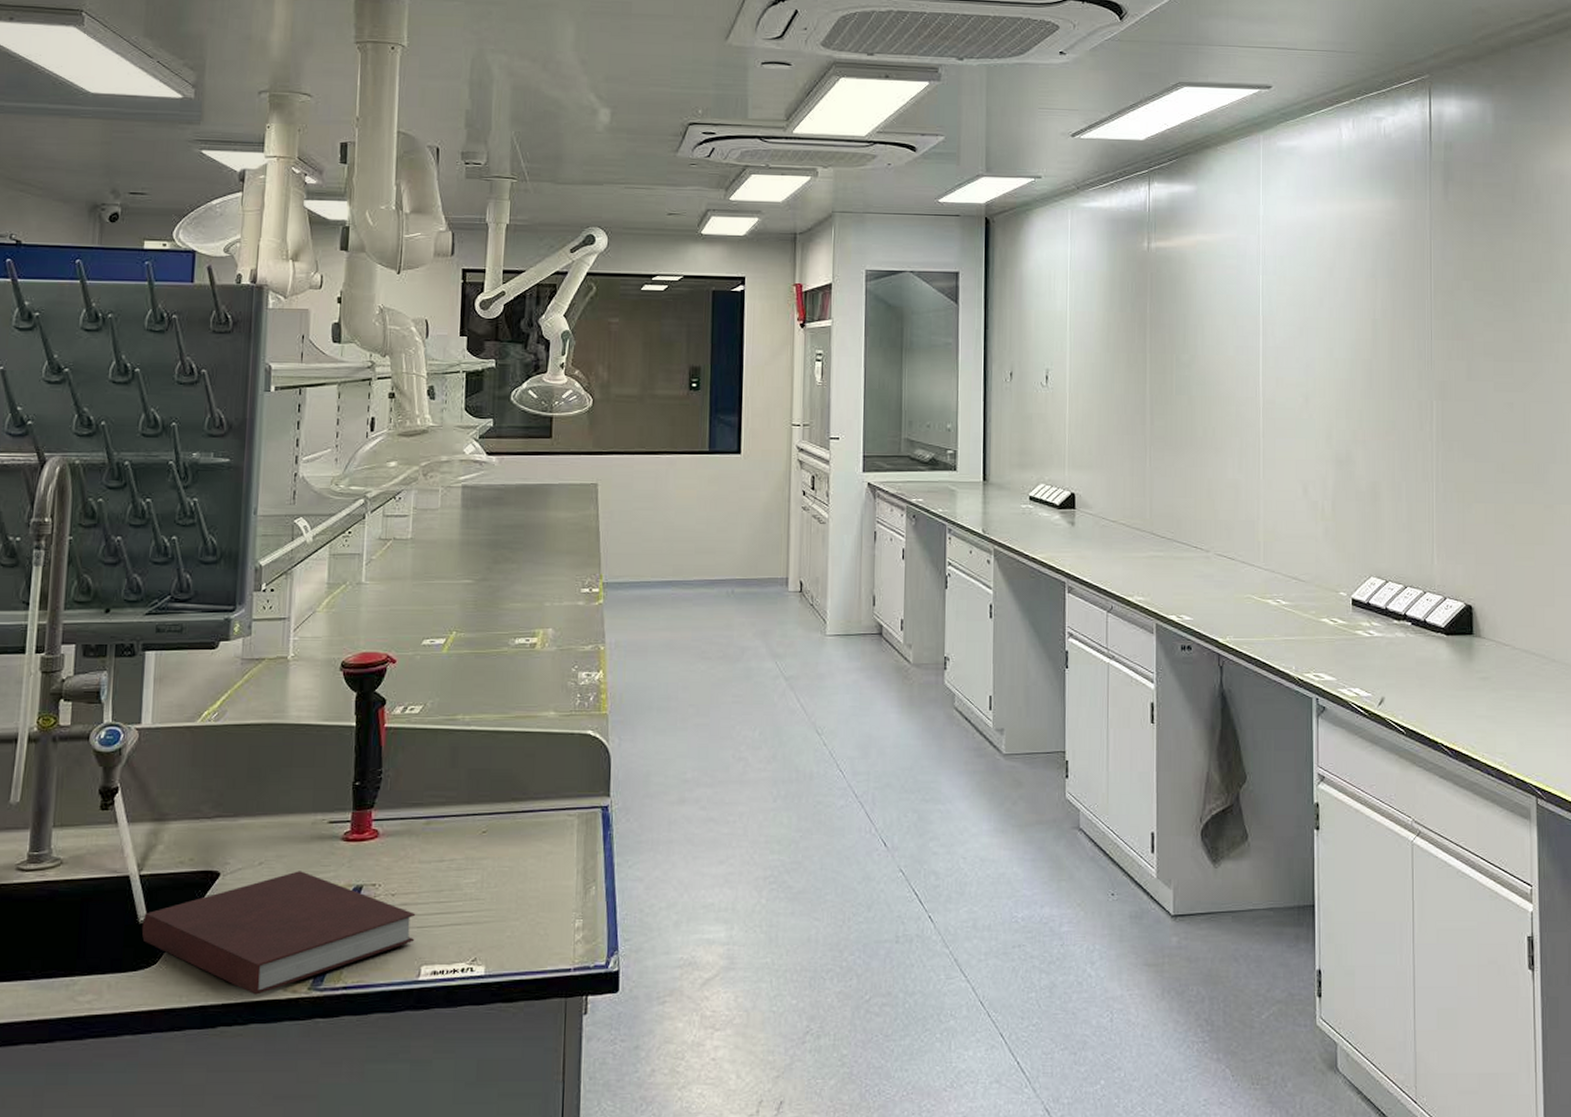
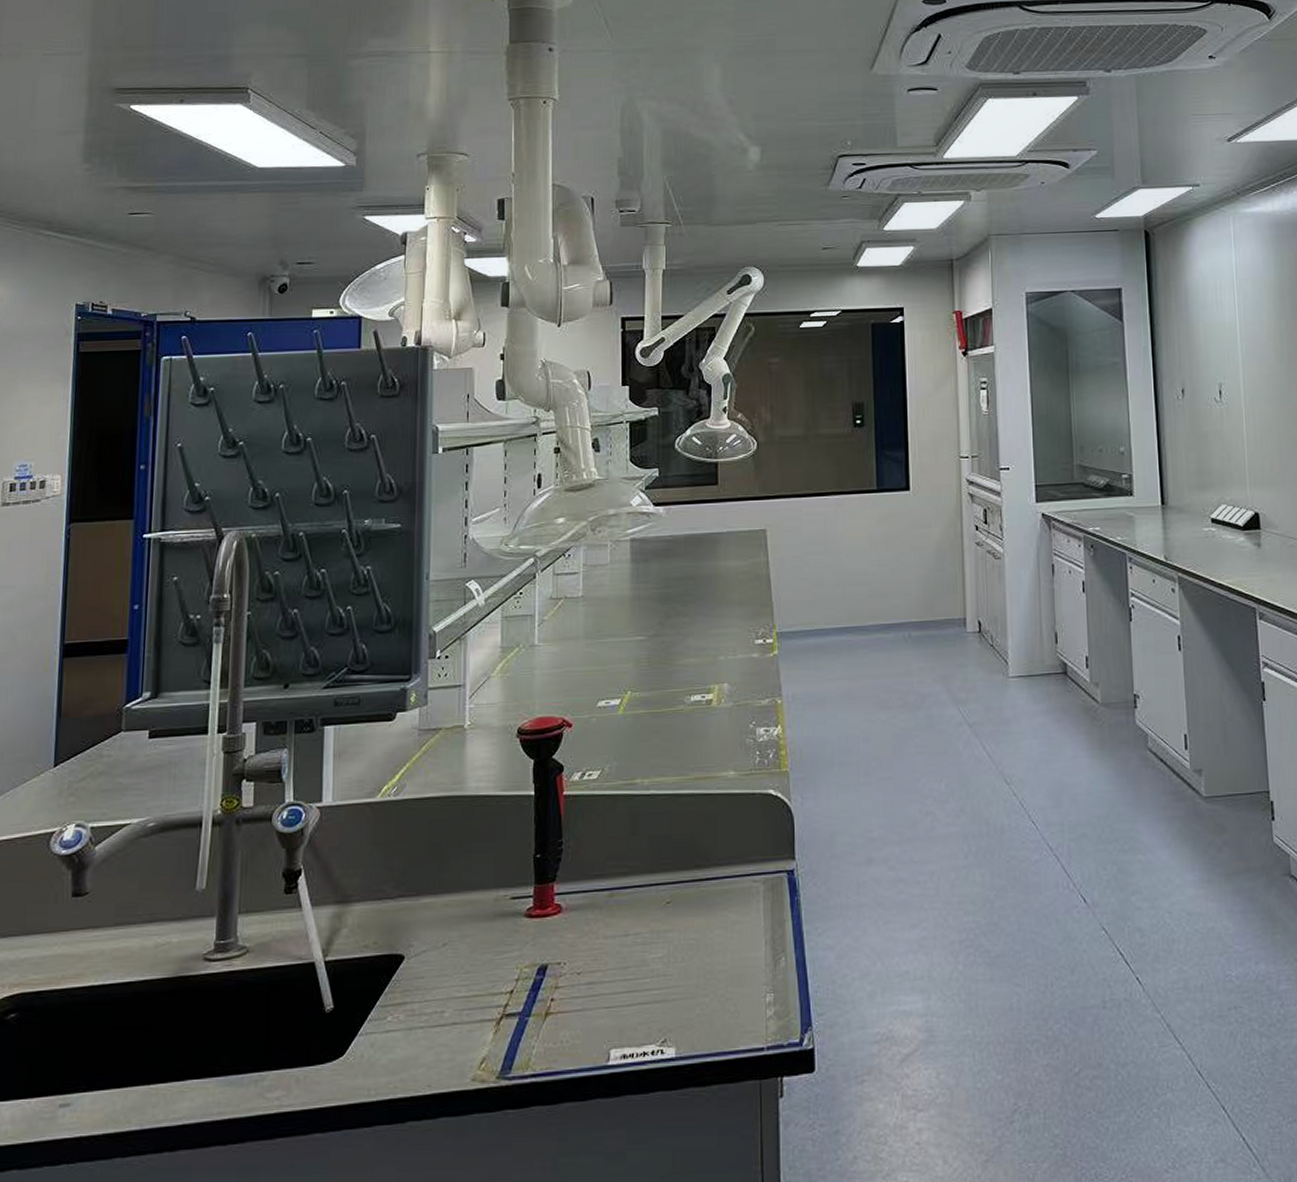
notebook: present [141,871,416,995] -> none [328,951,603,1086]

